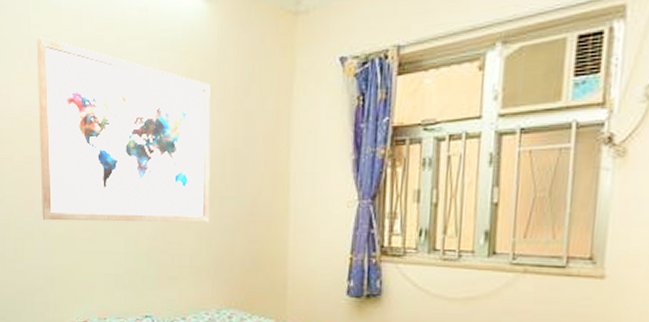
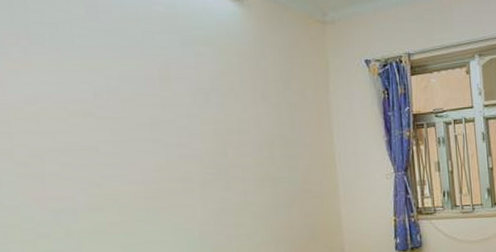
wall art: present [36,36,211,222] -> none [37,23,263,218]

